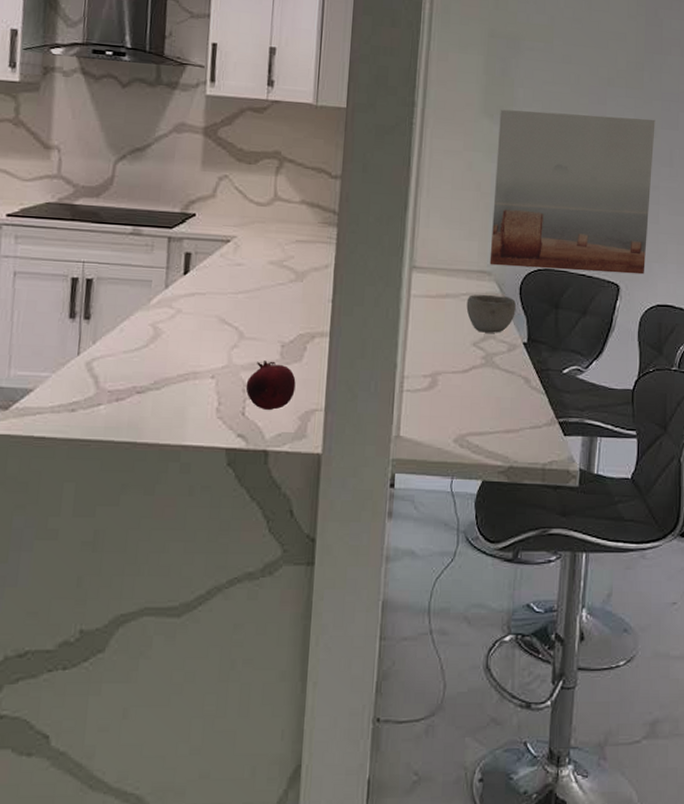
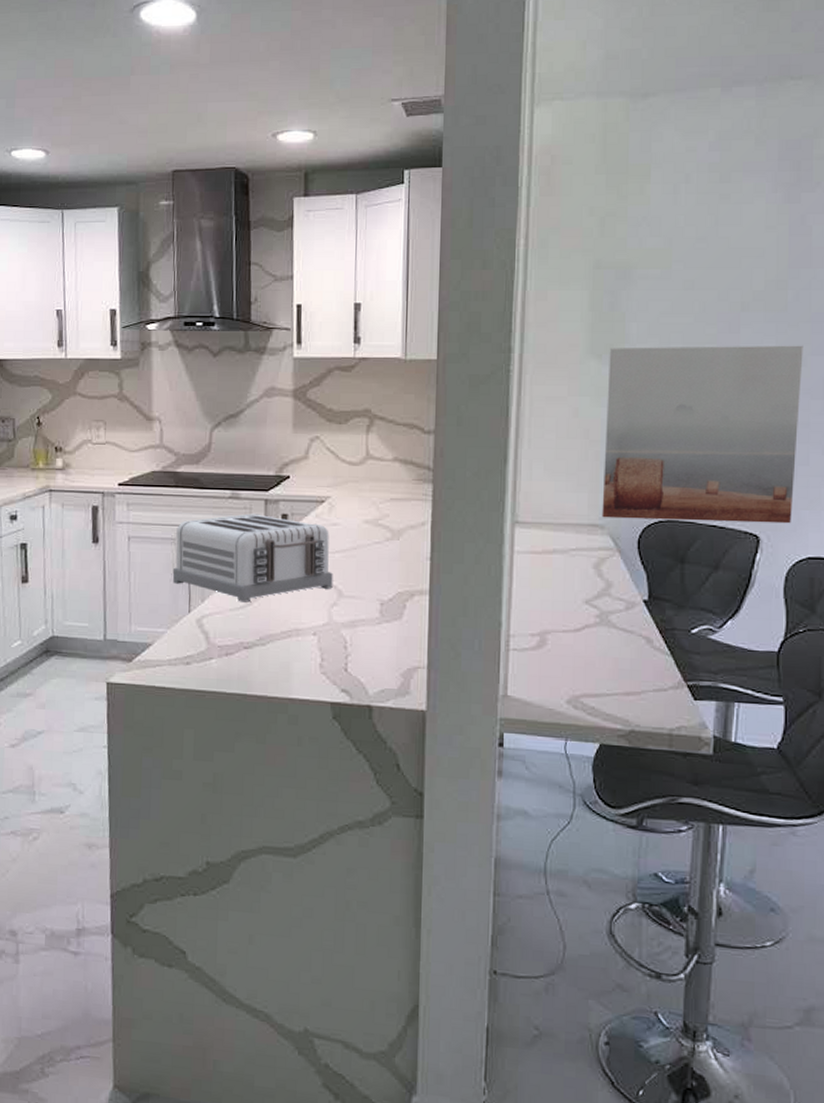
toaster: none [62,251,235,344] -> present [172,513,333,603]
fruit: present [245,360,296,410] -> none [347,618,397,667]
bowl: present [466,294,516,333] -> none [576,549,634,590]

